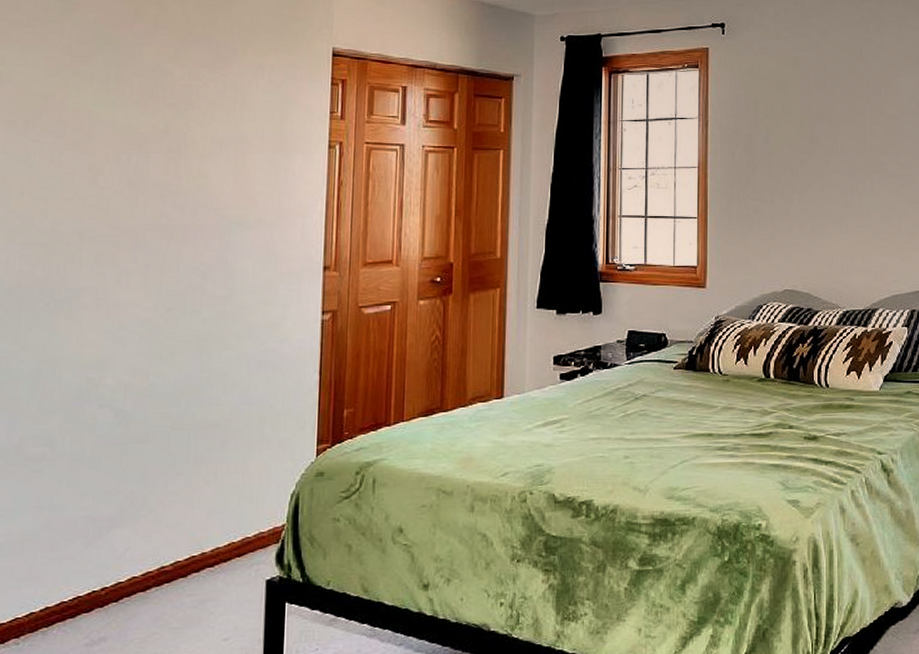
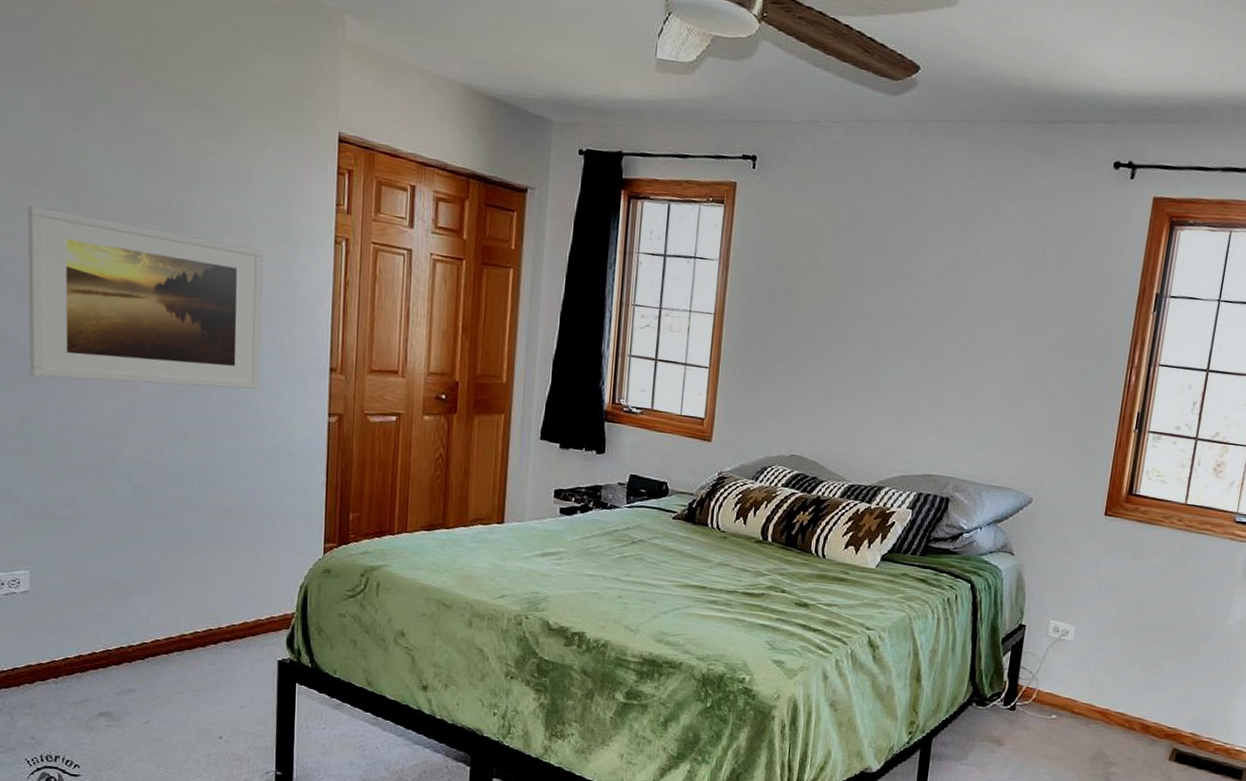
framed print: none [12,149,257,315] -> present [27,205,263,390]

